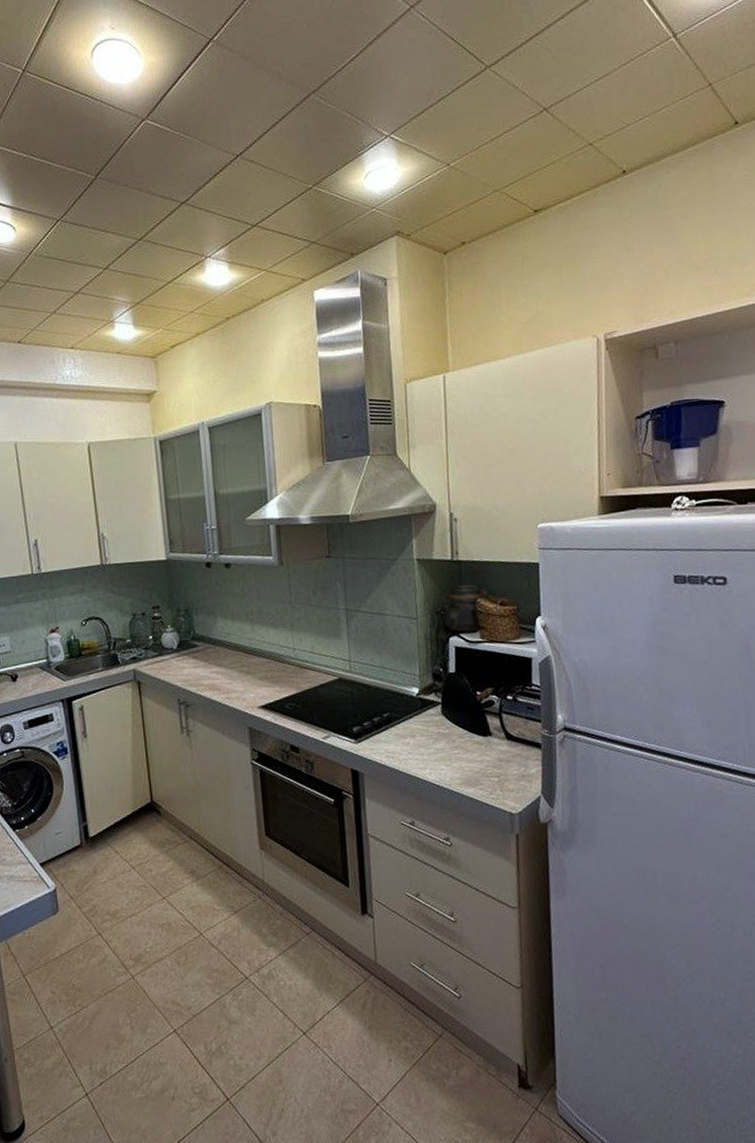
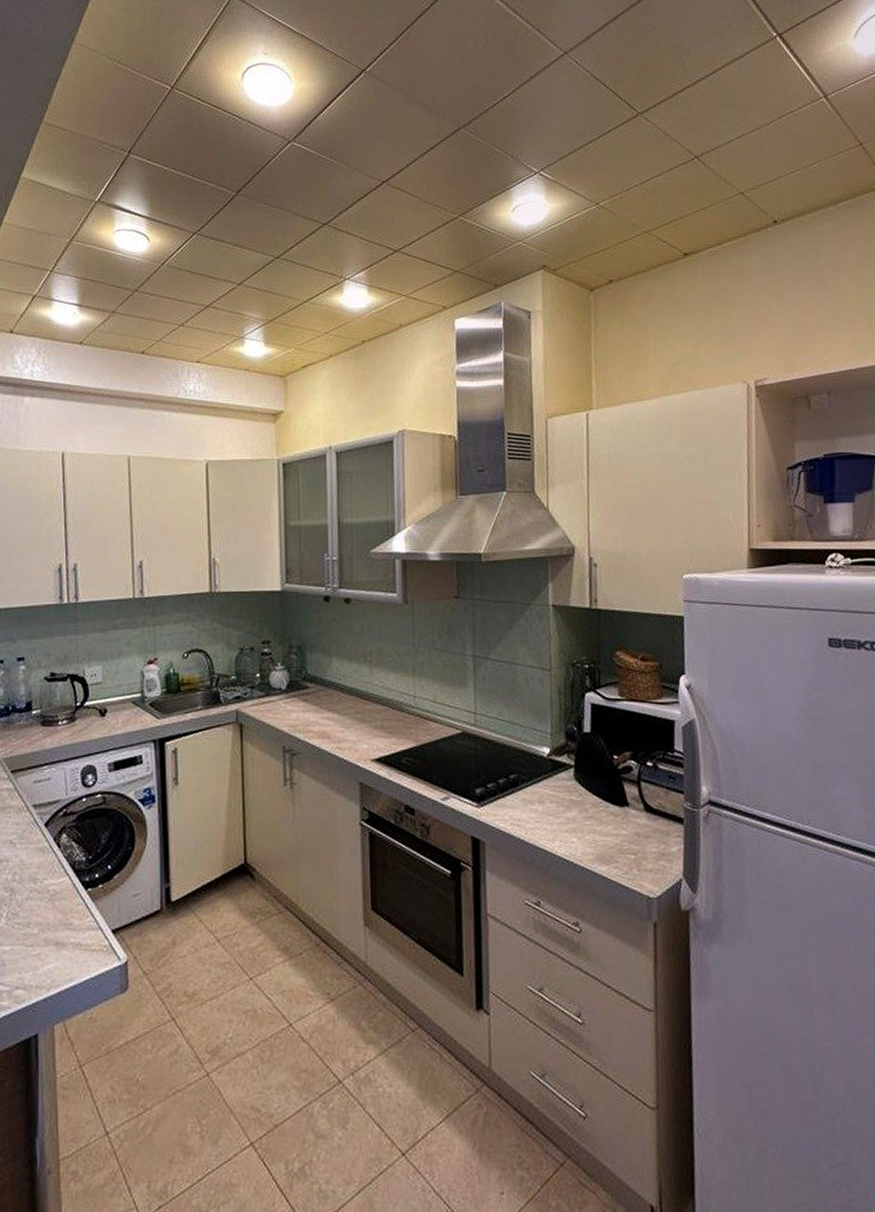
jar: present [440,585,489,633] -> none [576,636,629,688]

